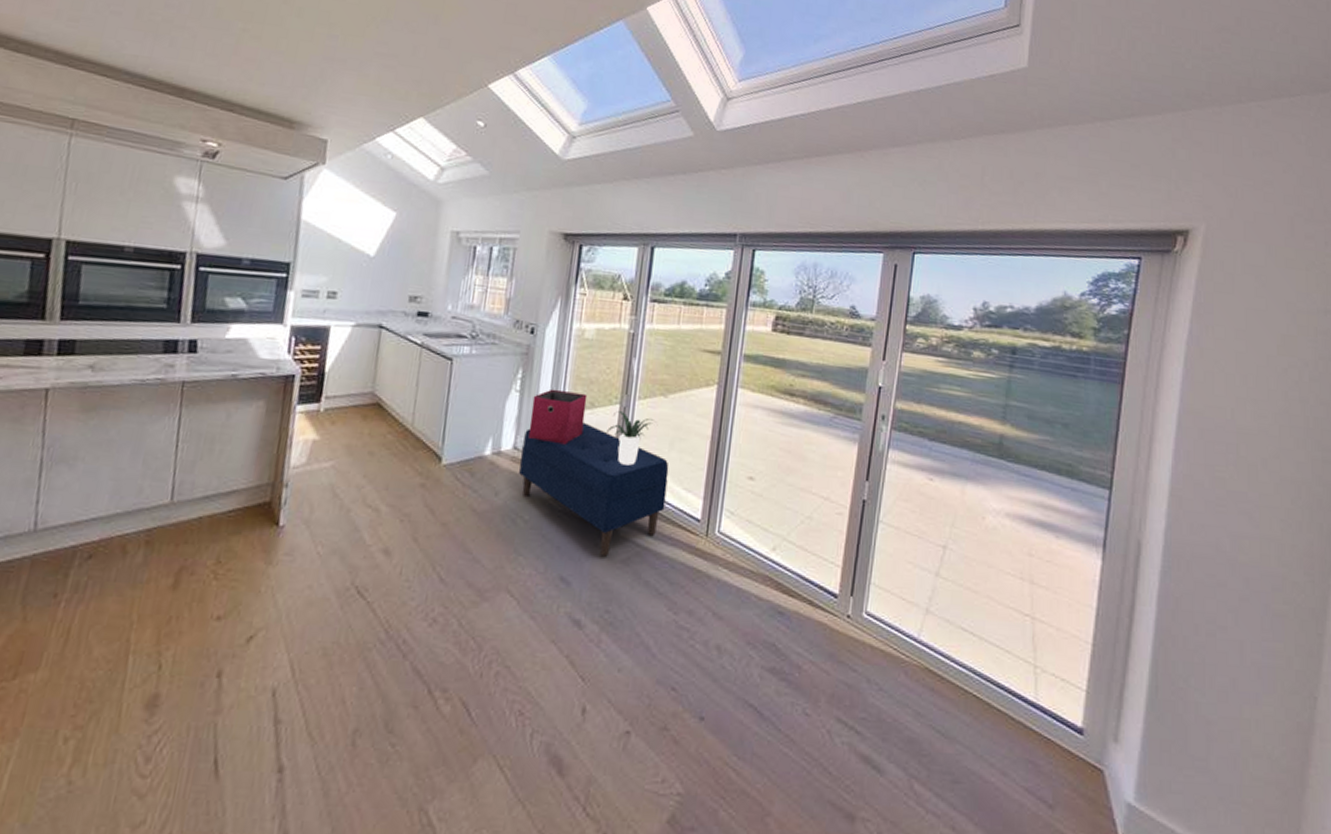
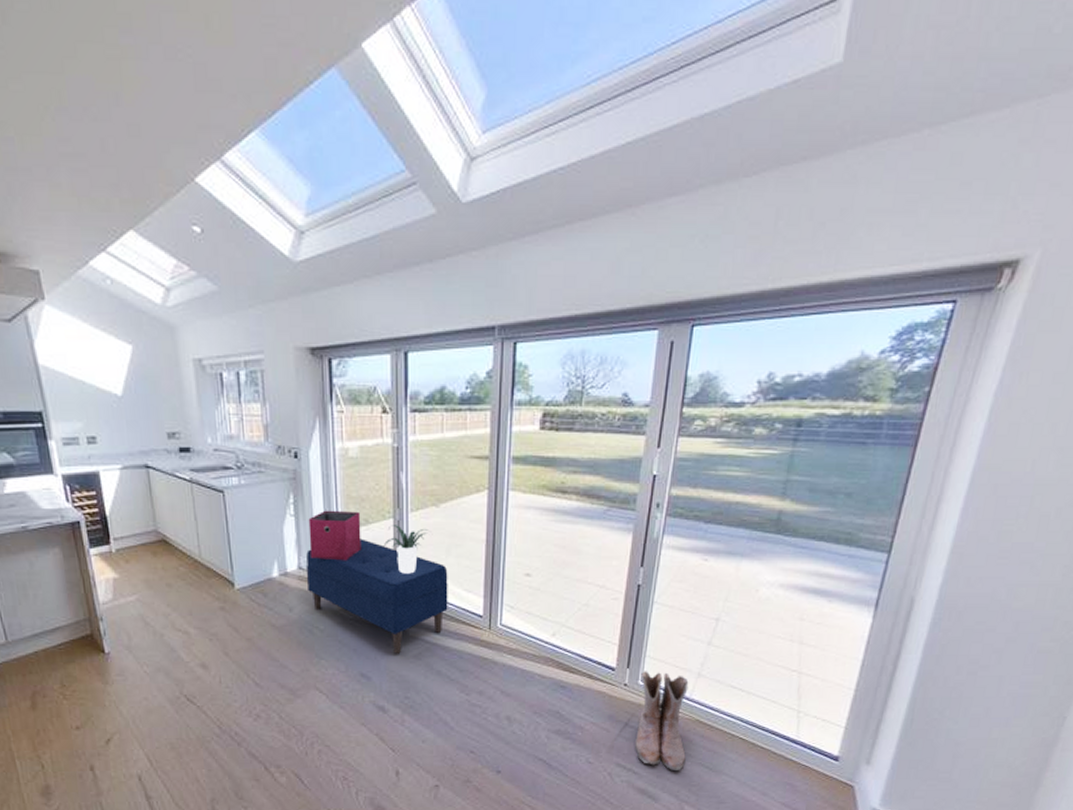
boots: none [858,601,916,735] -> present [635,671,689,772]

